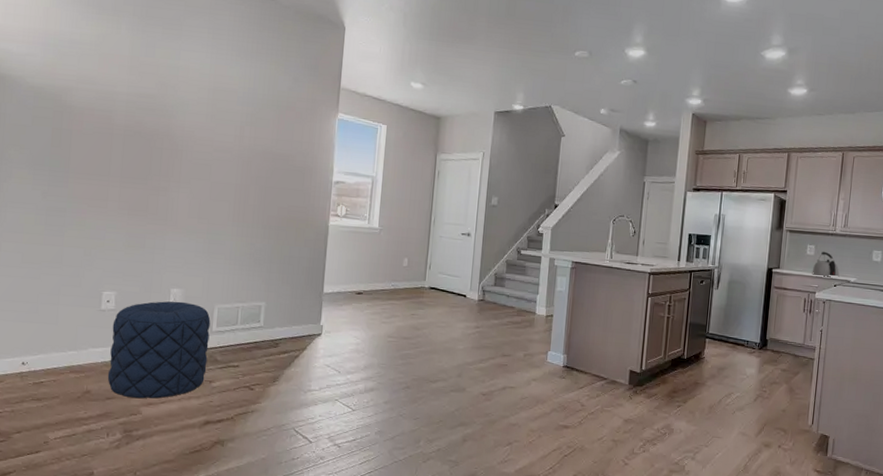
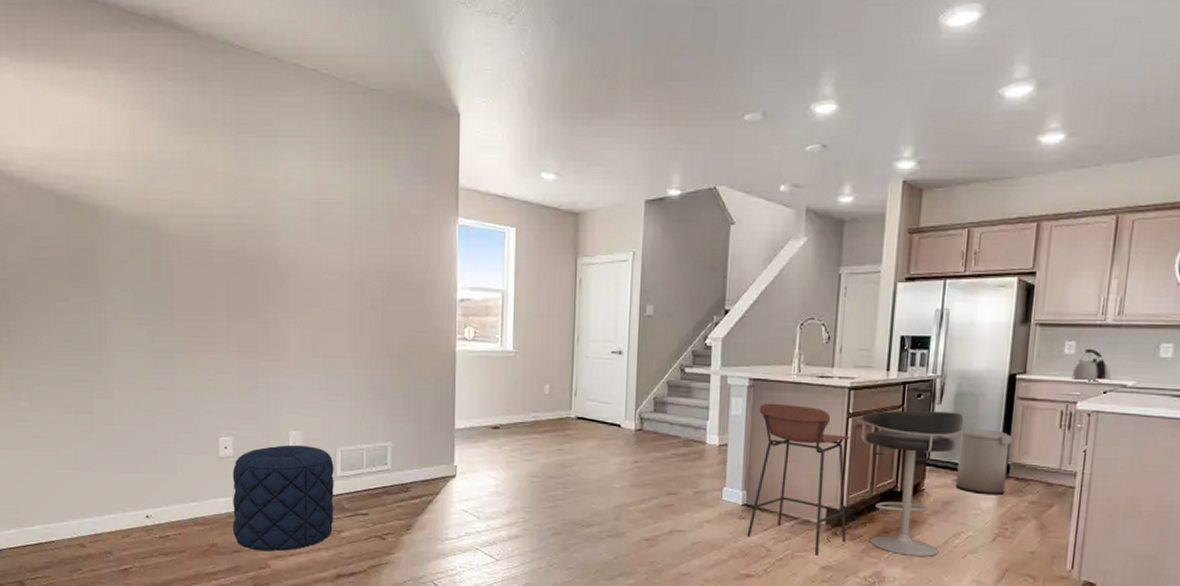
bar stool: none [566,282,649,410] -> present [747,403,850,555]
bar stool: none [657,293,735,413] -> present [861,410,964,557]
pedal bin: none [724,309,769,364] -> present [951,428,1012,496]

